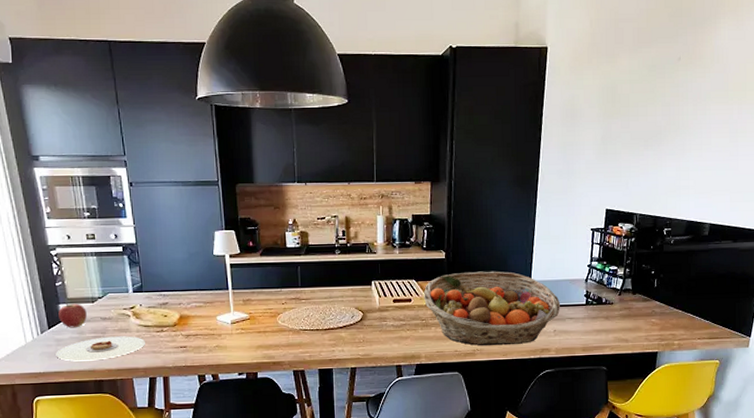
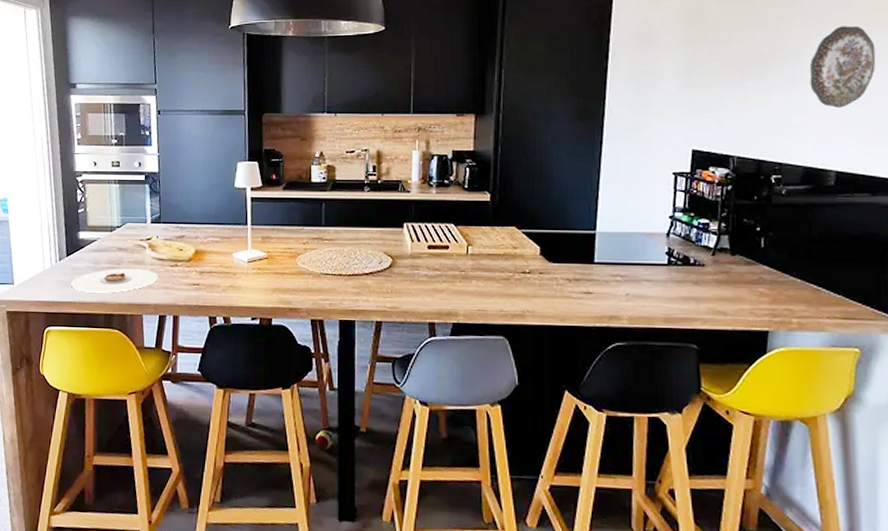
apple: present [58,302,87,328] -> none [77,230,104,257]
fruit basket: present [424,271,561,346] -> none [464,217,635,309]
decorative plate: none [694,103,742,172] -> present [809,25,876,108]

